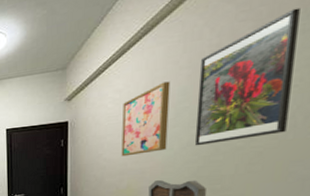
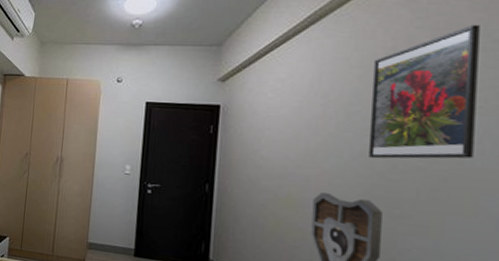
wall art: present [121,81,171,157] -> none [281,78,340,158]

